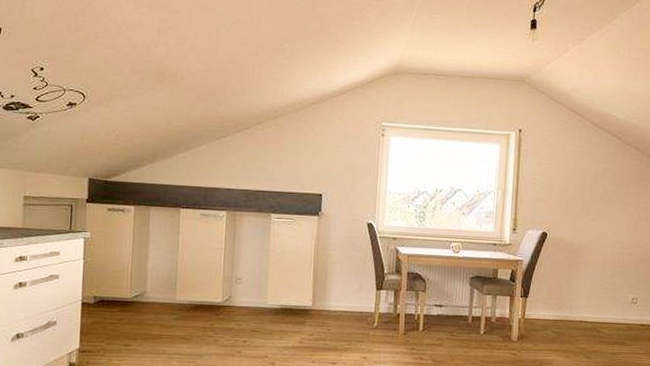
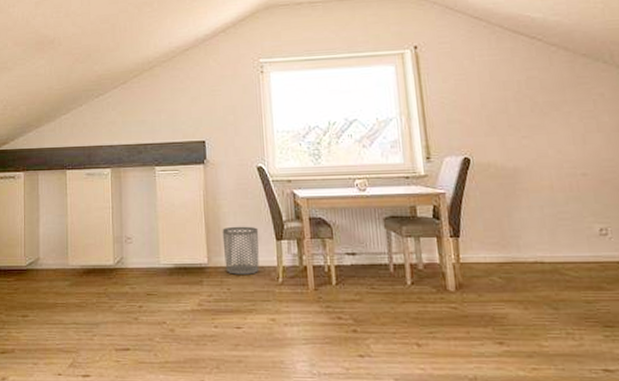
waste bin: none [328,275,362,318] -> present [222,226,260,275]

